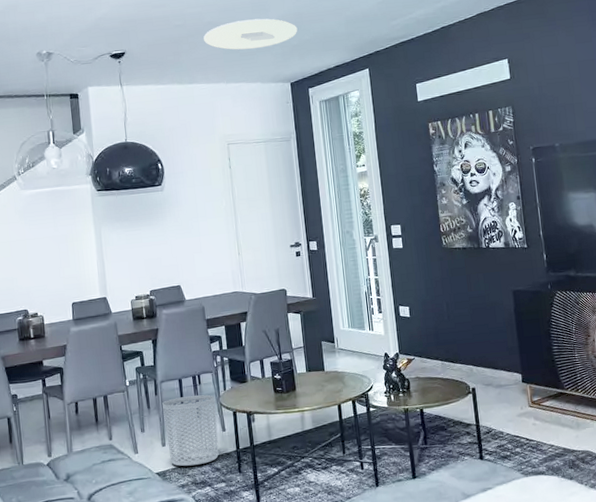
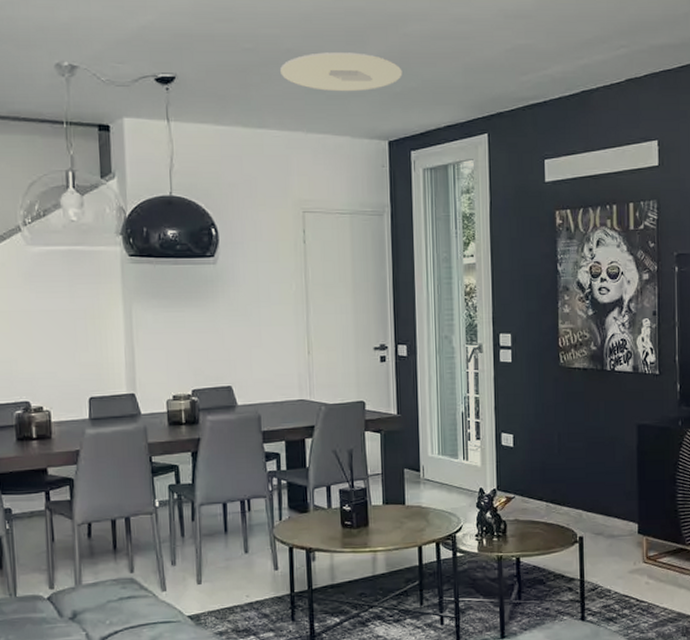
waste bin: present [162,394,219,466] -> none [200,524,268,610]

